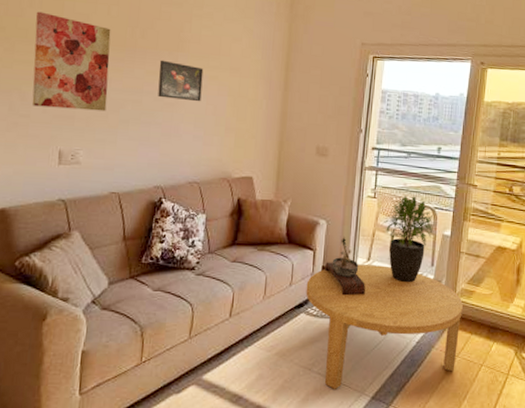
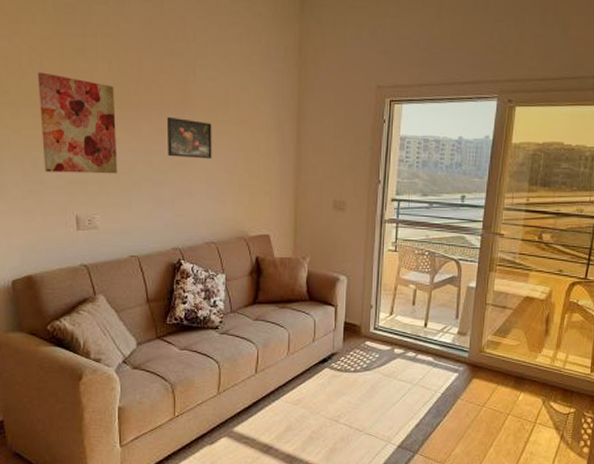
coffee table: present [306,264,463,389] -> none [329,319,489,439]
bonsai tree: present [324,236,365,296] -> none [346,291,389,350]
potted plant: present [381,195,436,283] -> none [403,248,460,336]

